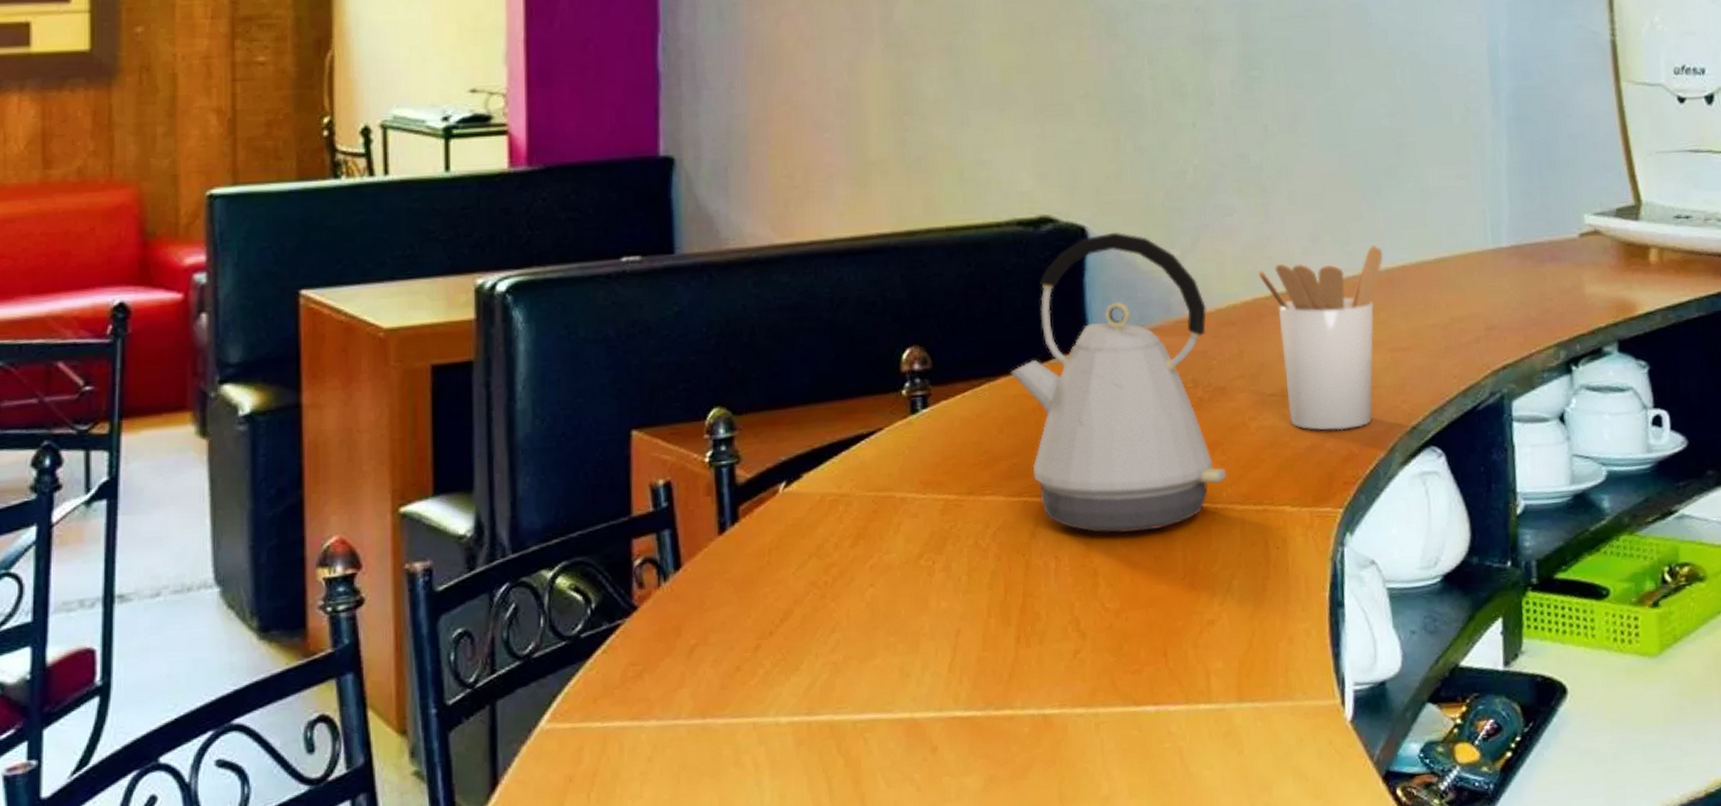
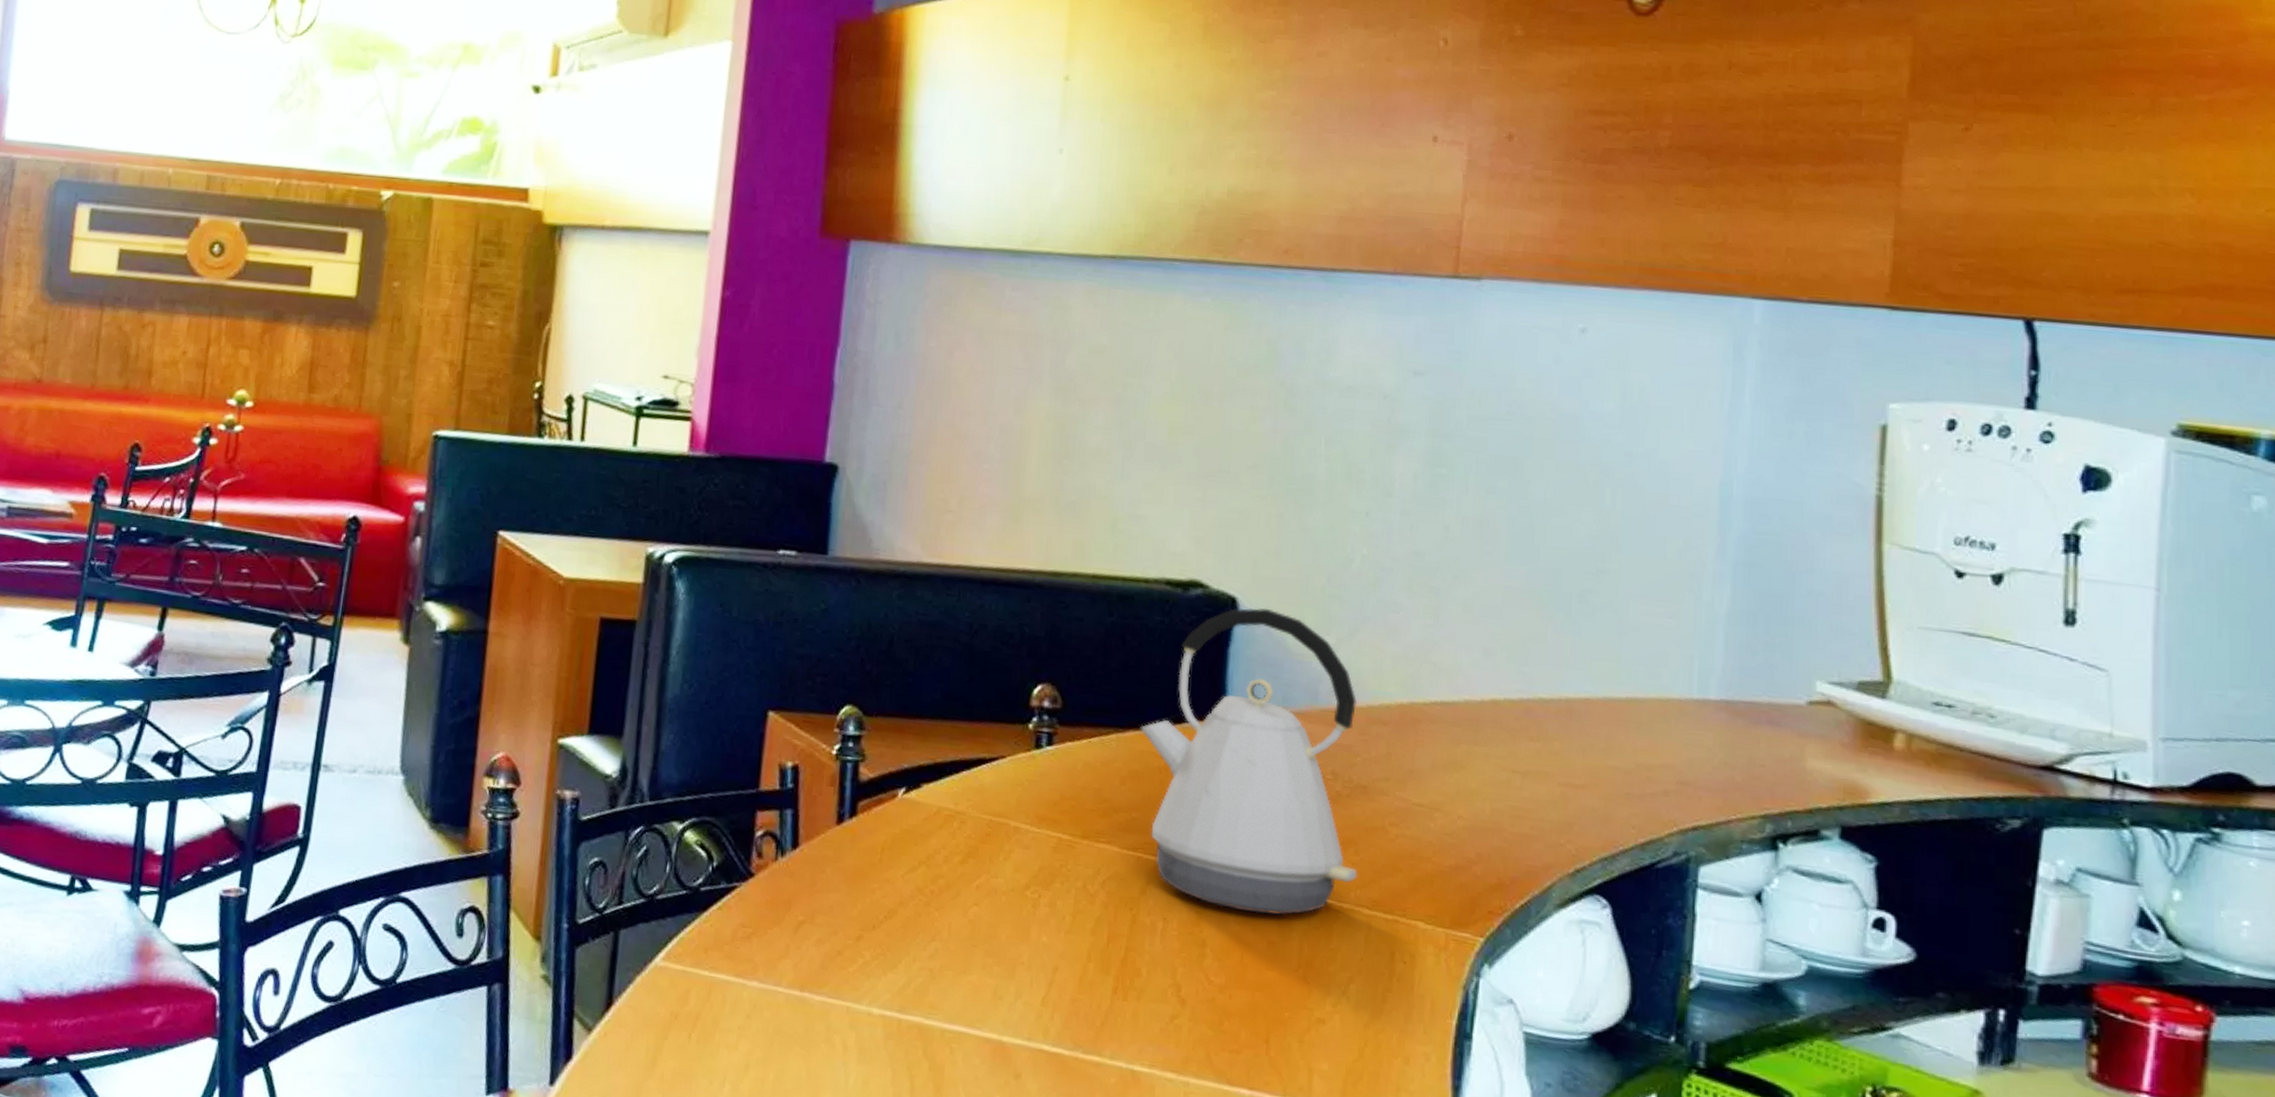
utensil holder: present [1258,245,1383,431] -> none [1419,671,1565,859]

